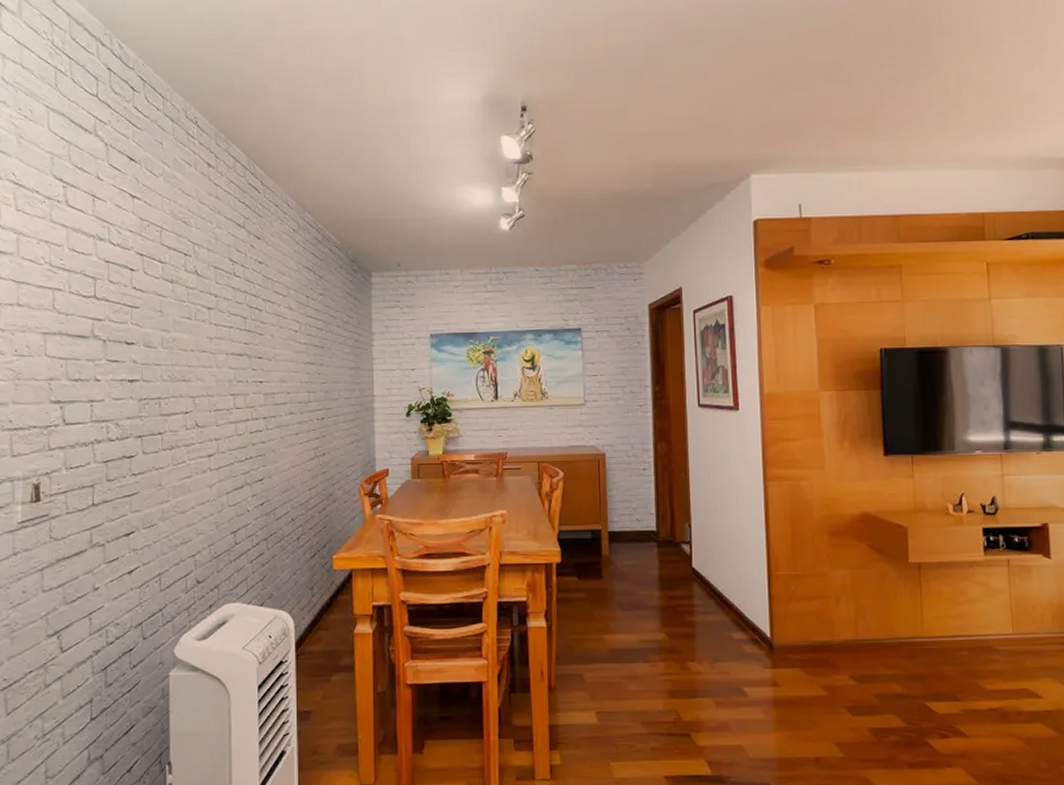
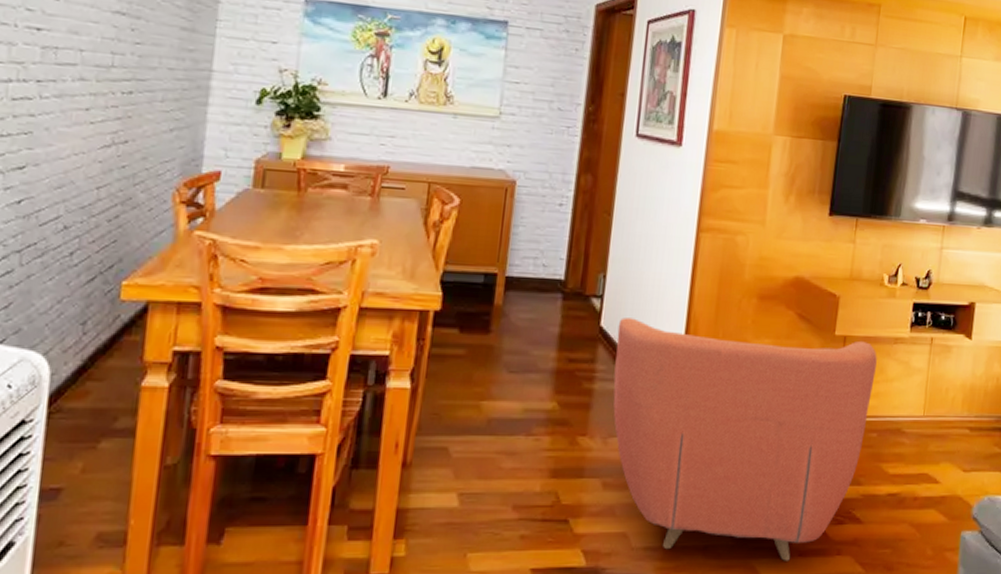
armchair: none [707,559,956,772] -> present [613,317,877,561]

